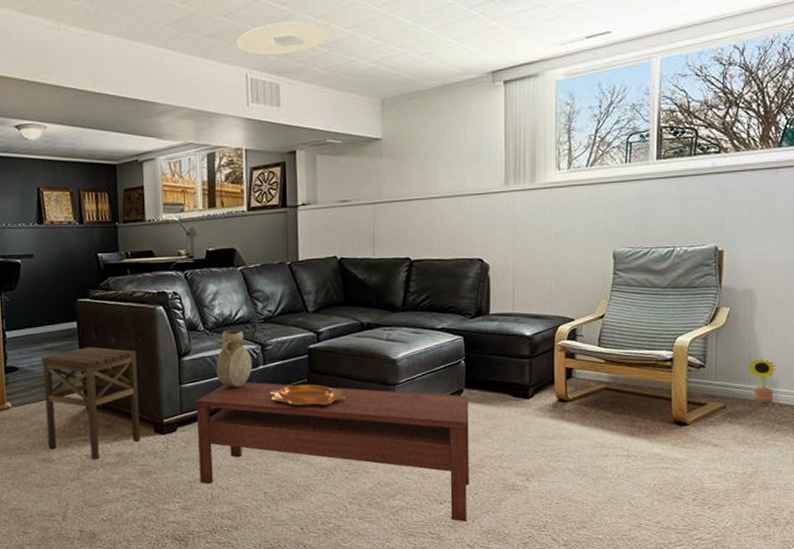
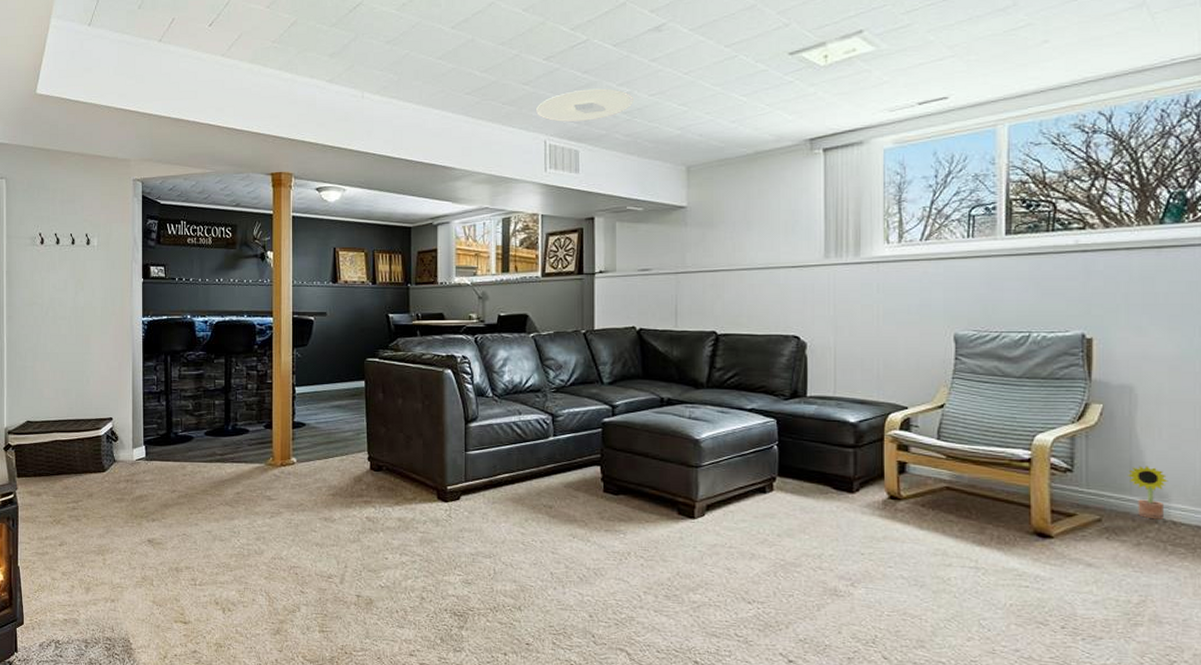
side table: present [41,347,141,460] -> none [327,407,423,523]
coffee table: present [196,382,469,522] -> none [481,454,782,627]
vase: present [216,329,253,388] -> none [504,397,542,459]
decorative bowl: present [270,384,345,407] -> none [560,459,642,484]

